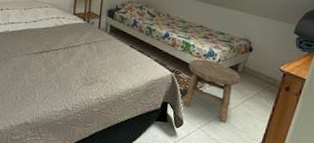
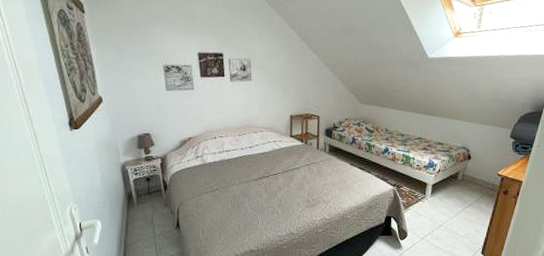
stool: present [184,59,241,122] -> none [407,171,461,230]

